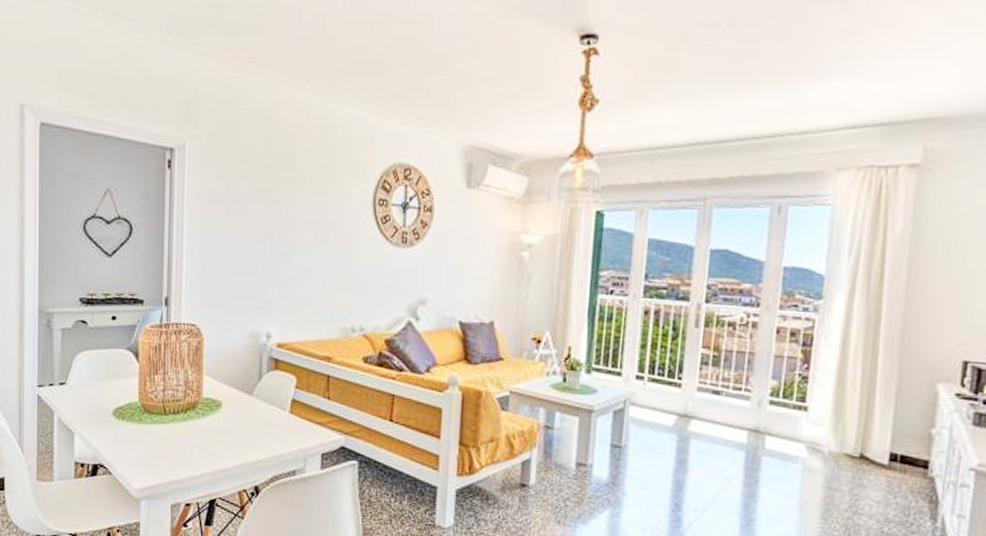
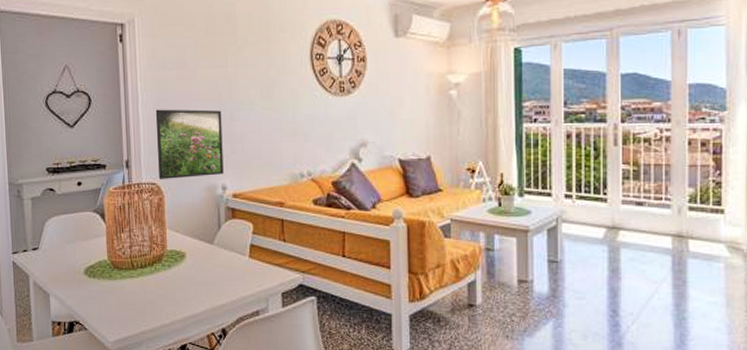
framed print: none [200,245,272,322] -> present [155,109,224,179]

